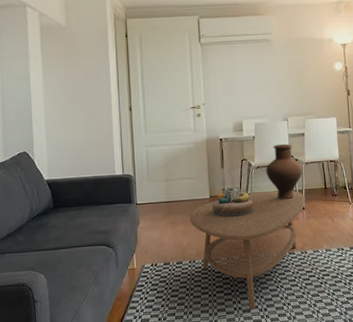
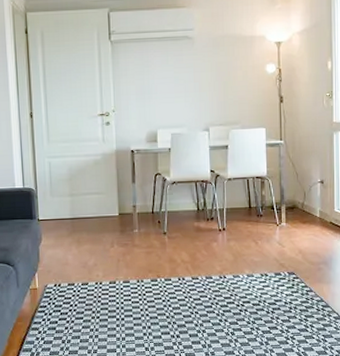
coffee table: present [189,191,306,310] -> none [96,209,227,336]
decorative bowl: present [212,186,254,217] -> none [121,203,168,237]
vase: present [266,144,303,199] -> none [182,157,225,219]

